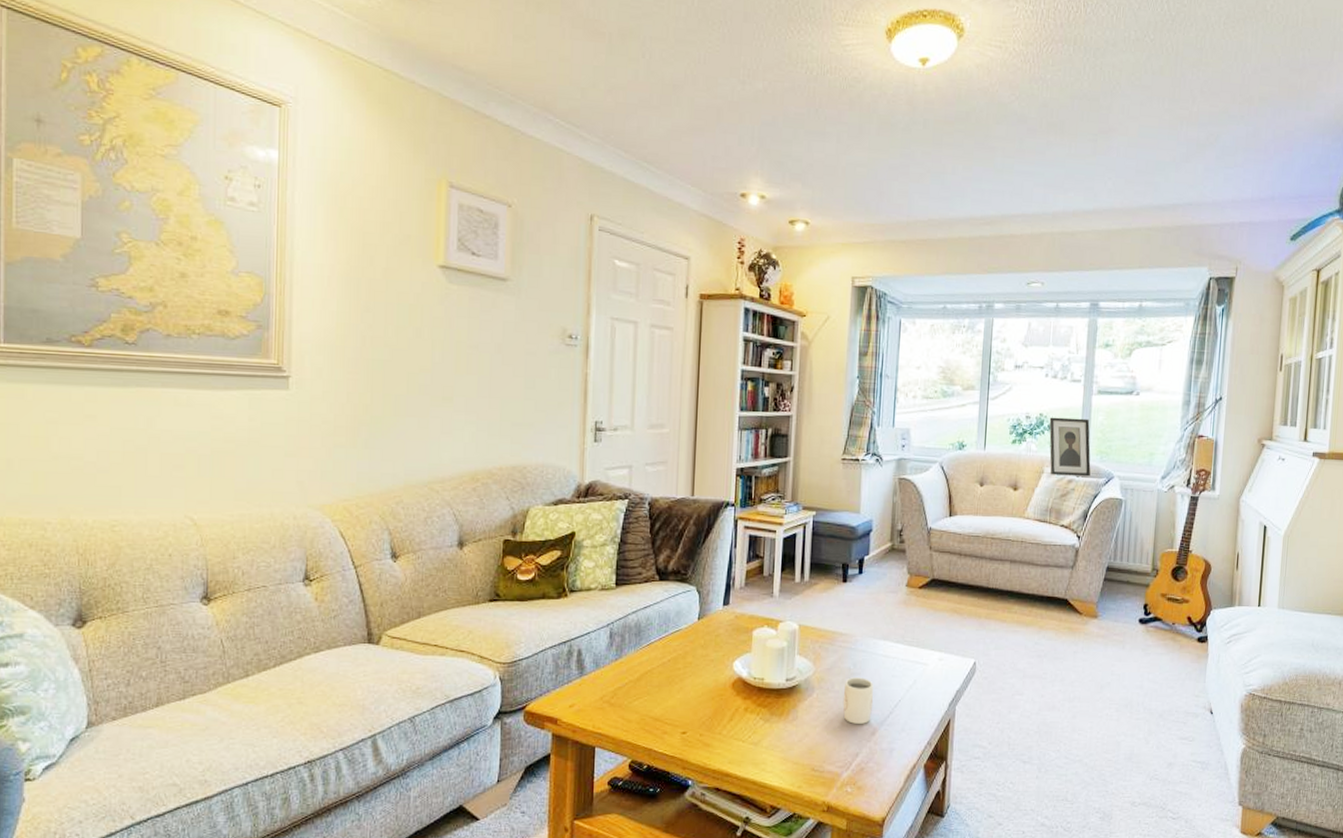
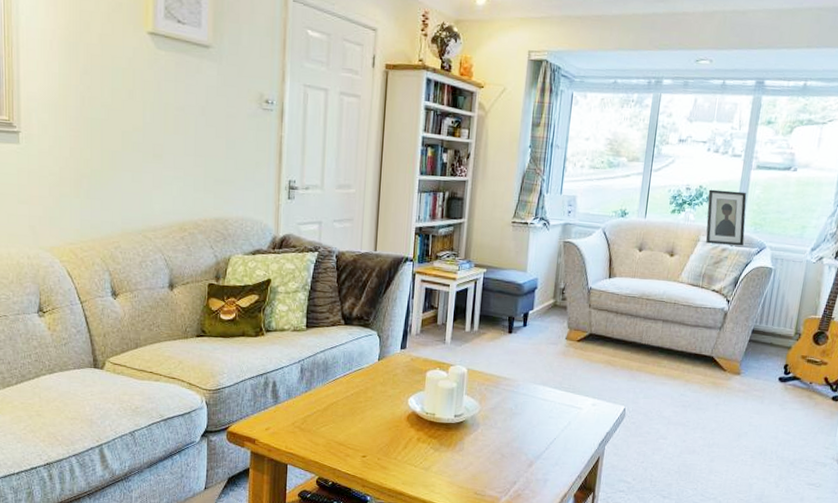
mug: present [842,677,874,725] -> none [504,417,532,458]

